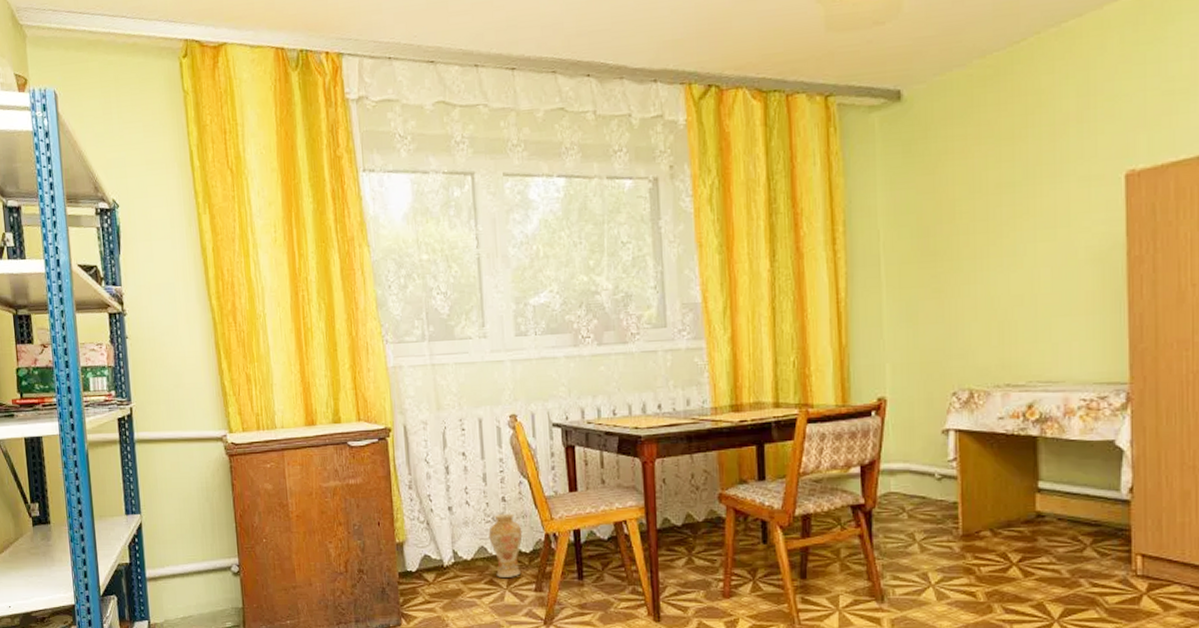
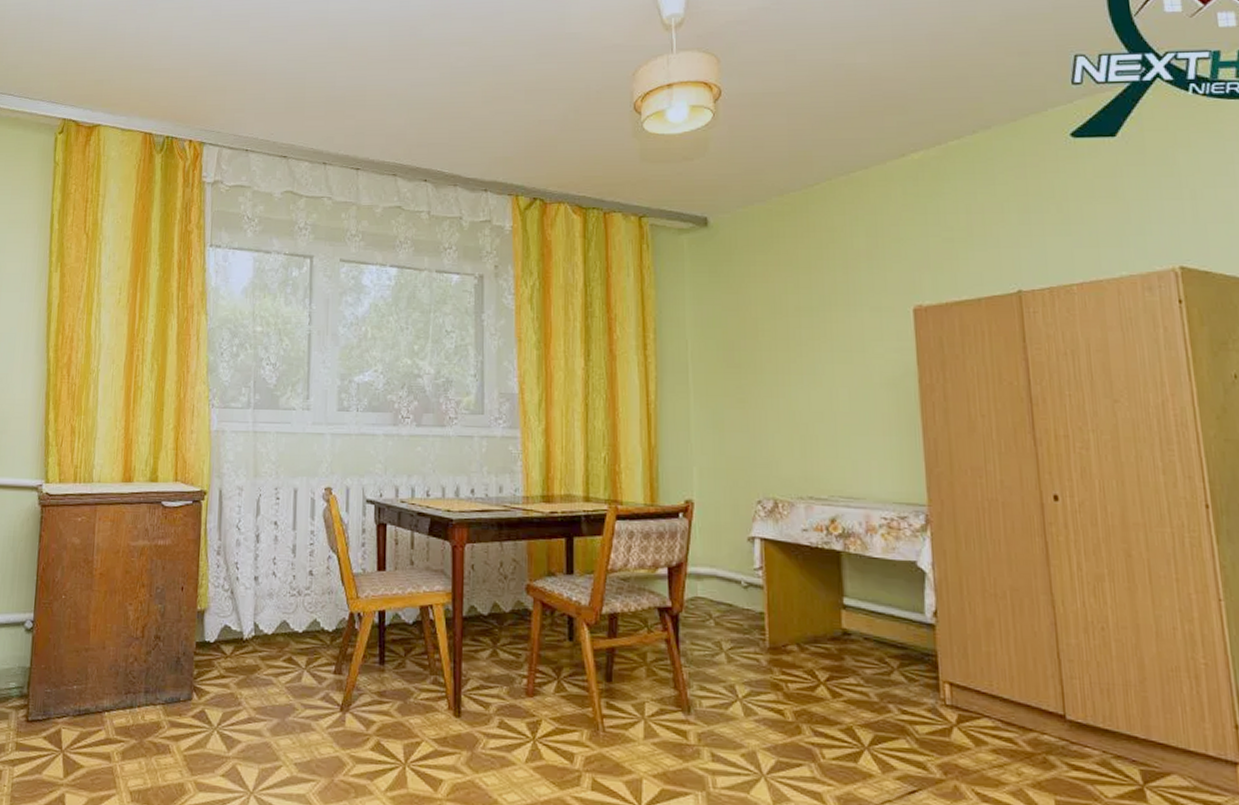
vase: present [488,513,523,577] -> none [292,587,327,657]

